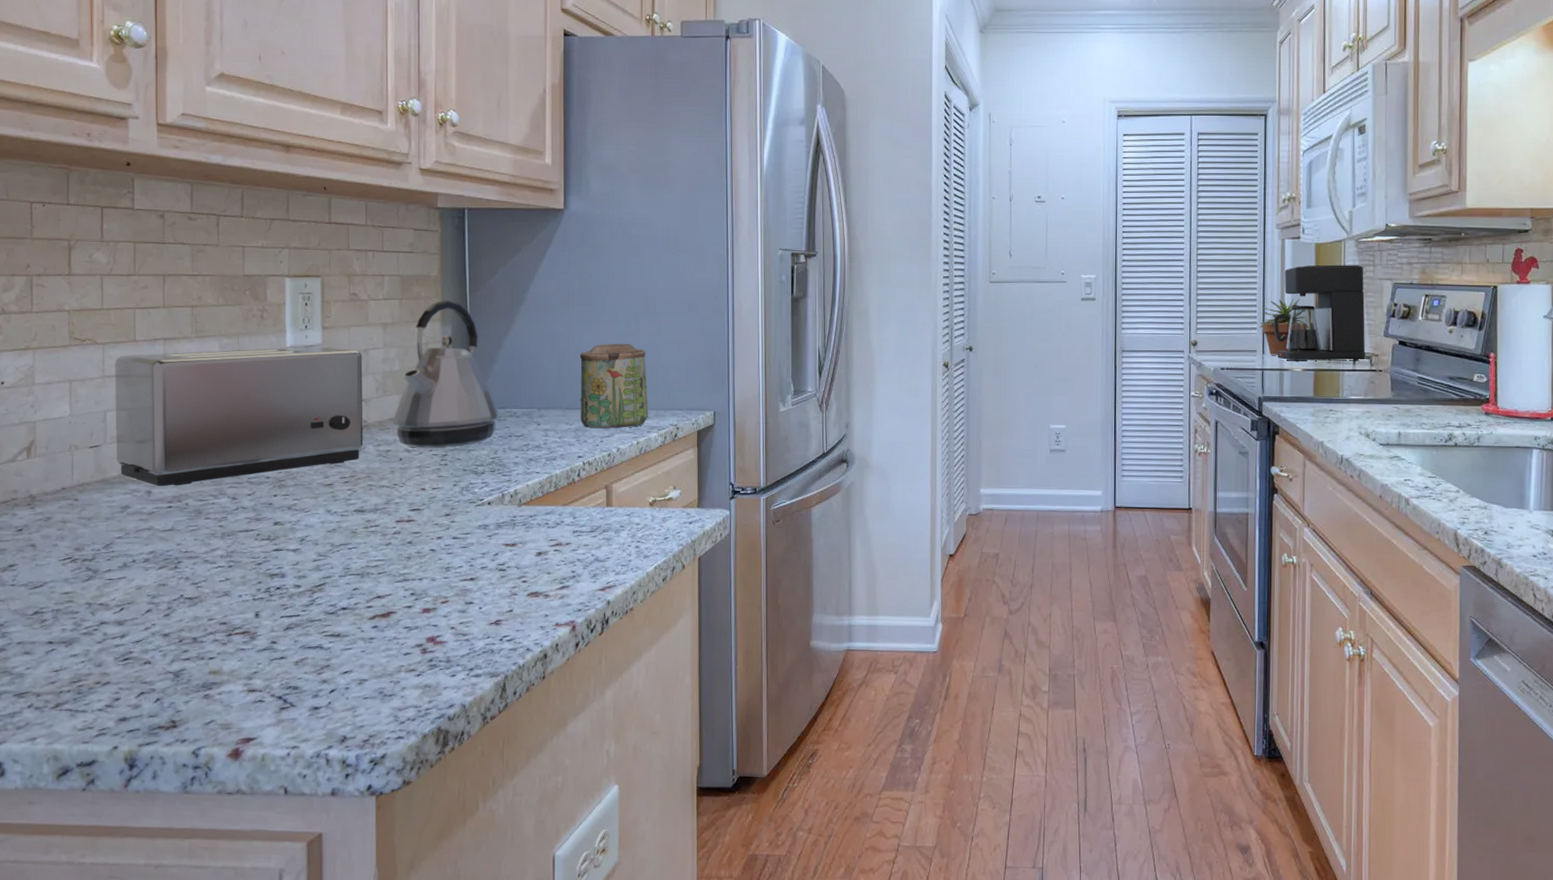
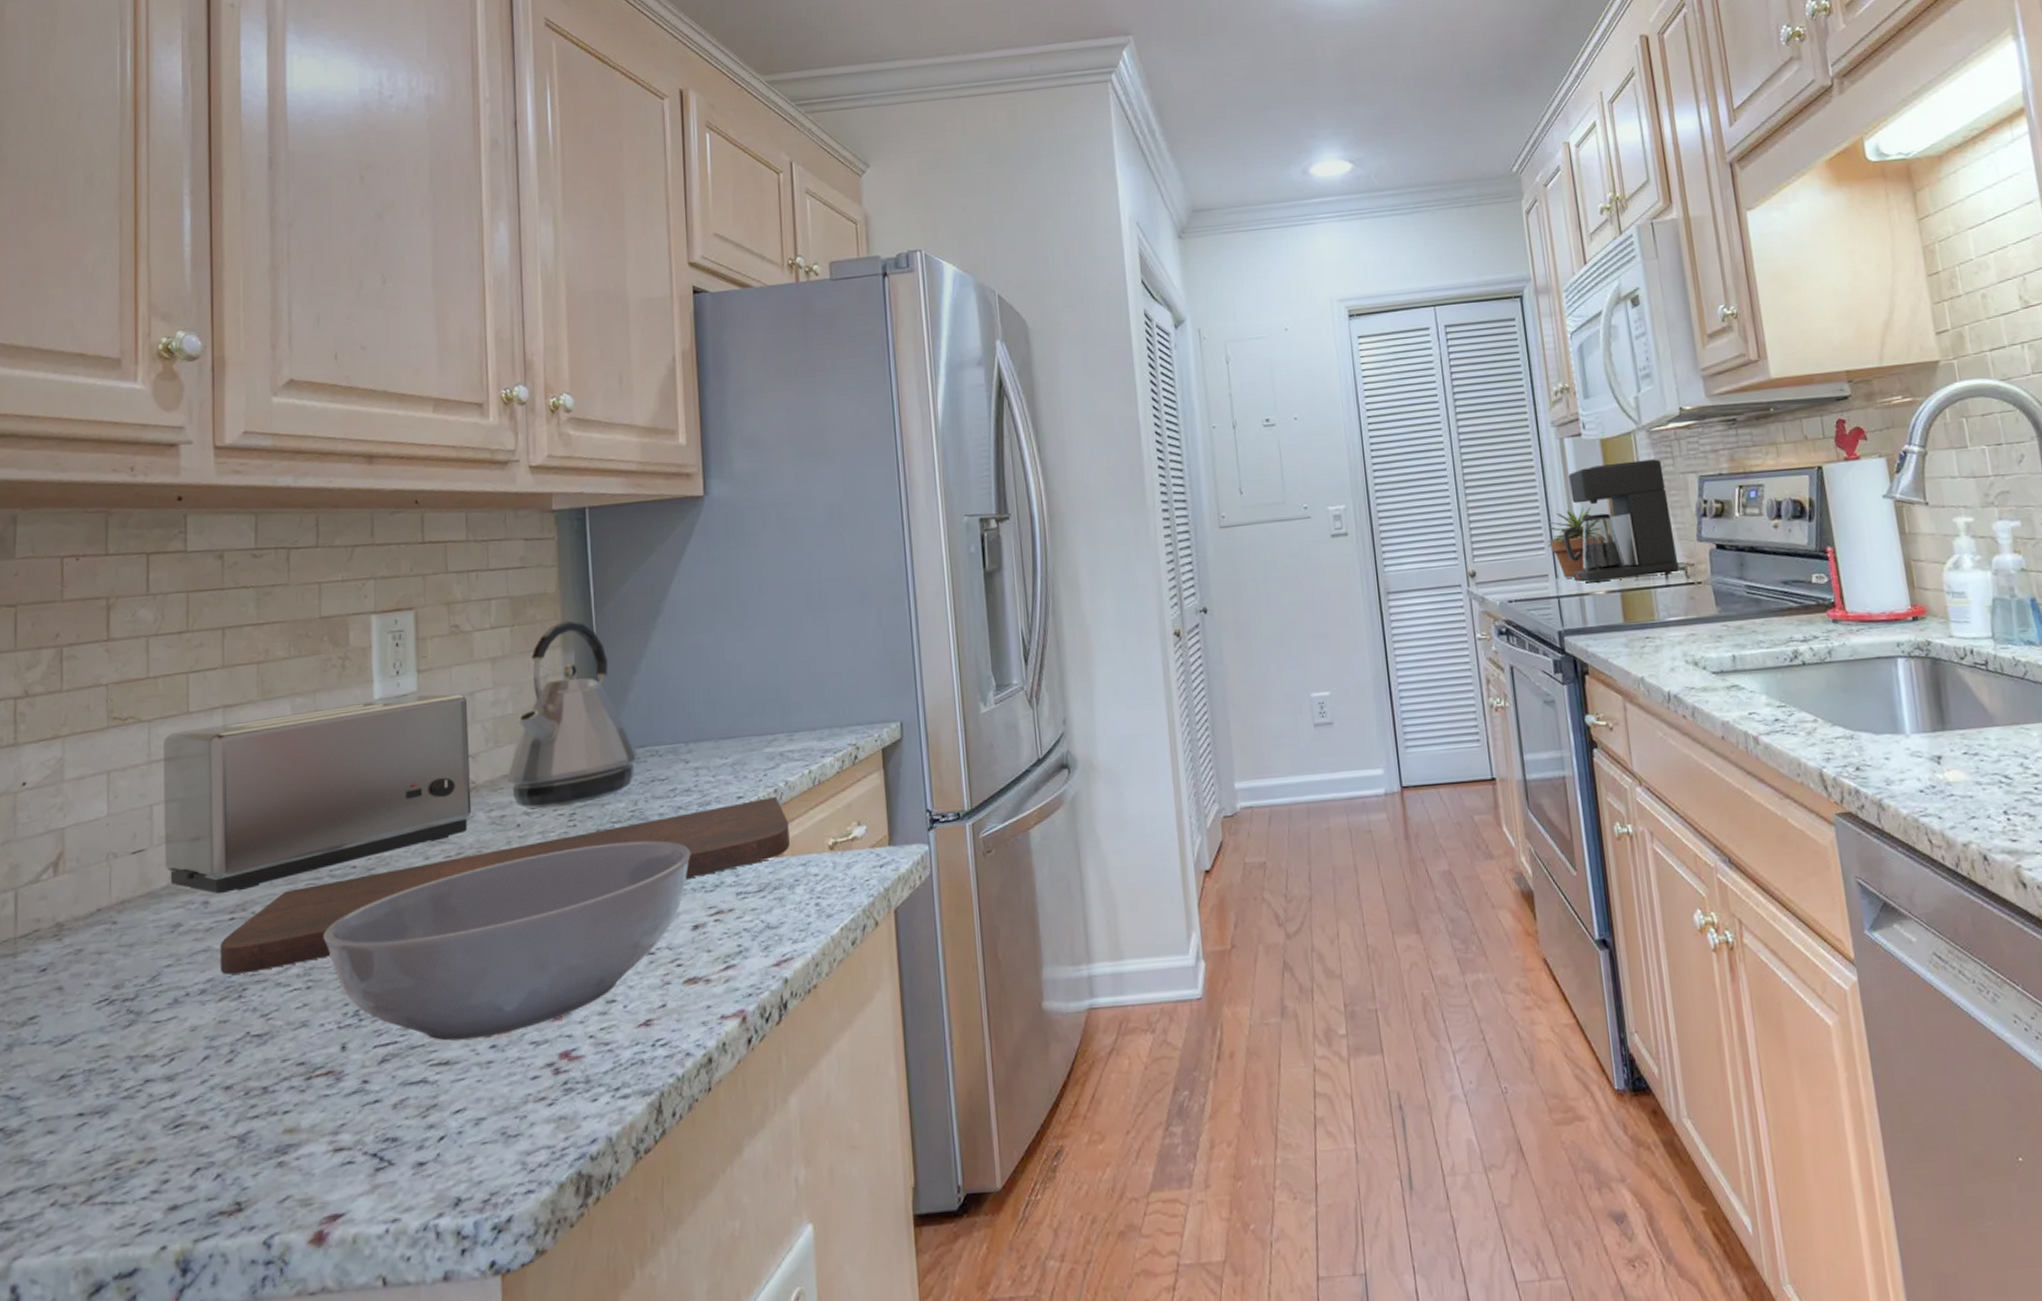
cutting board: none [160,459,618,550] -> present [220,797,790,975]
bowl: none [242,481,538,620] -> present [323,840,691,1041]
canister: present [580,344,648,429] -> none [733,650,821,761]

